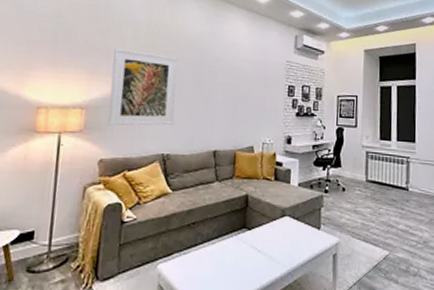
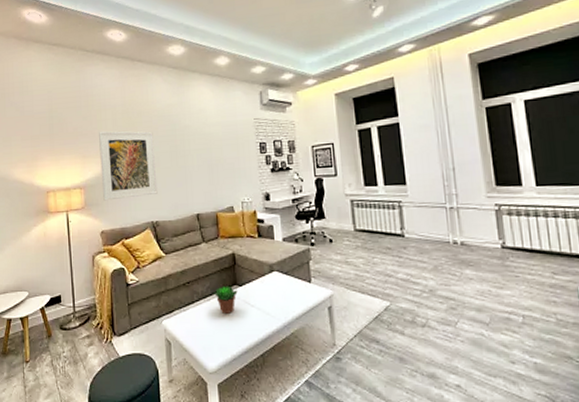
succulent plant: none [220,228,246,258] -> present [214,285,238,314]

